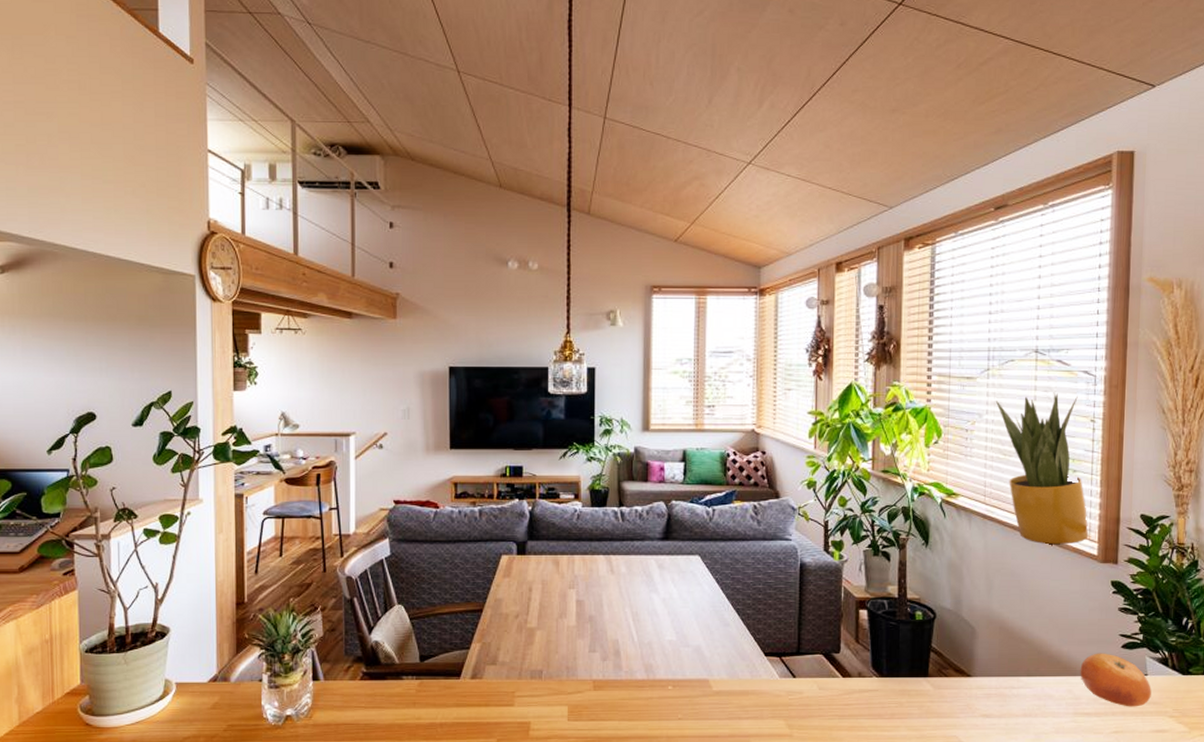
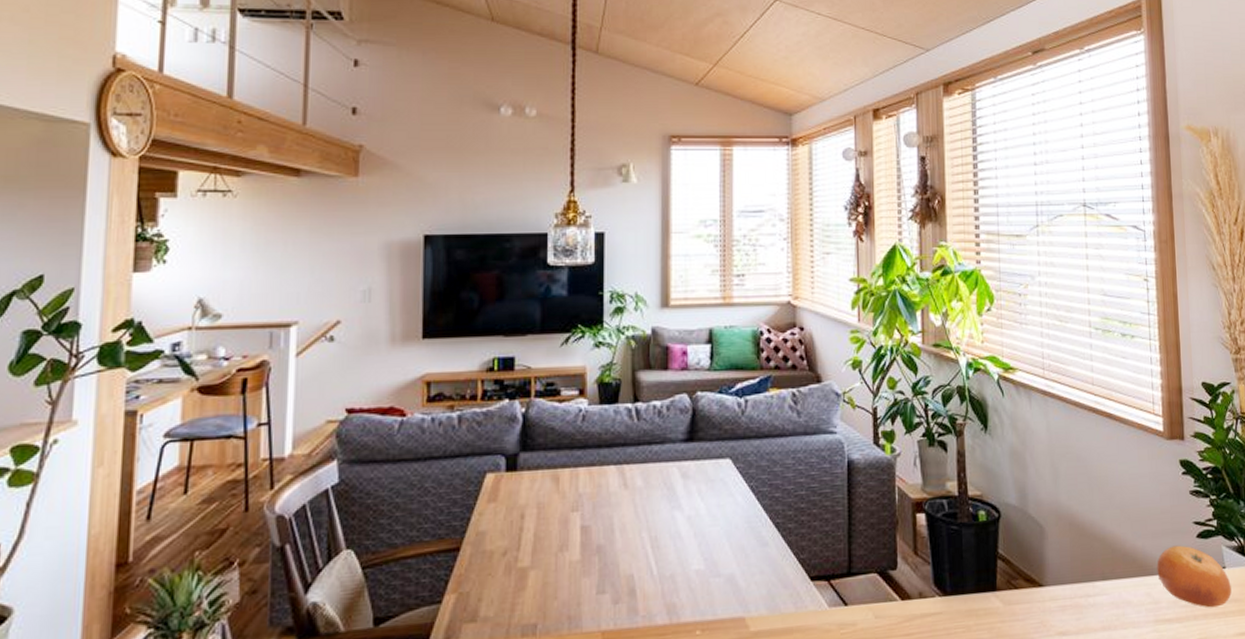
planter: present [995,392,1089,545] -> none [1047,249,1153,422]

